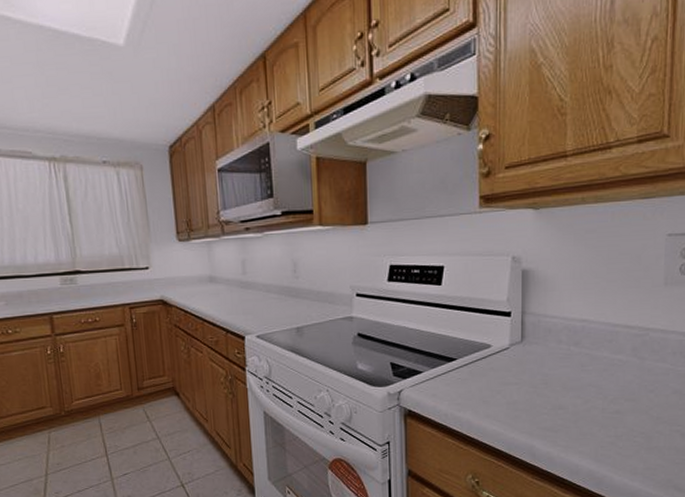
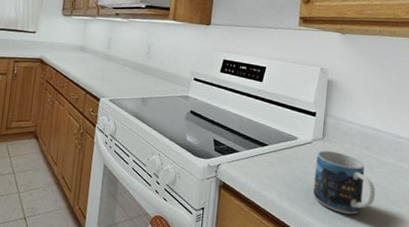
mug: none [516,354,589,423] -> present [313,150,375,215]

